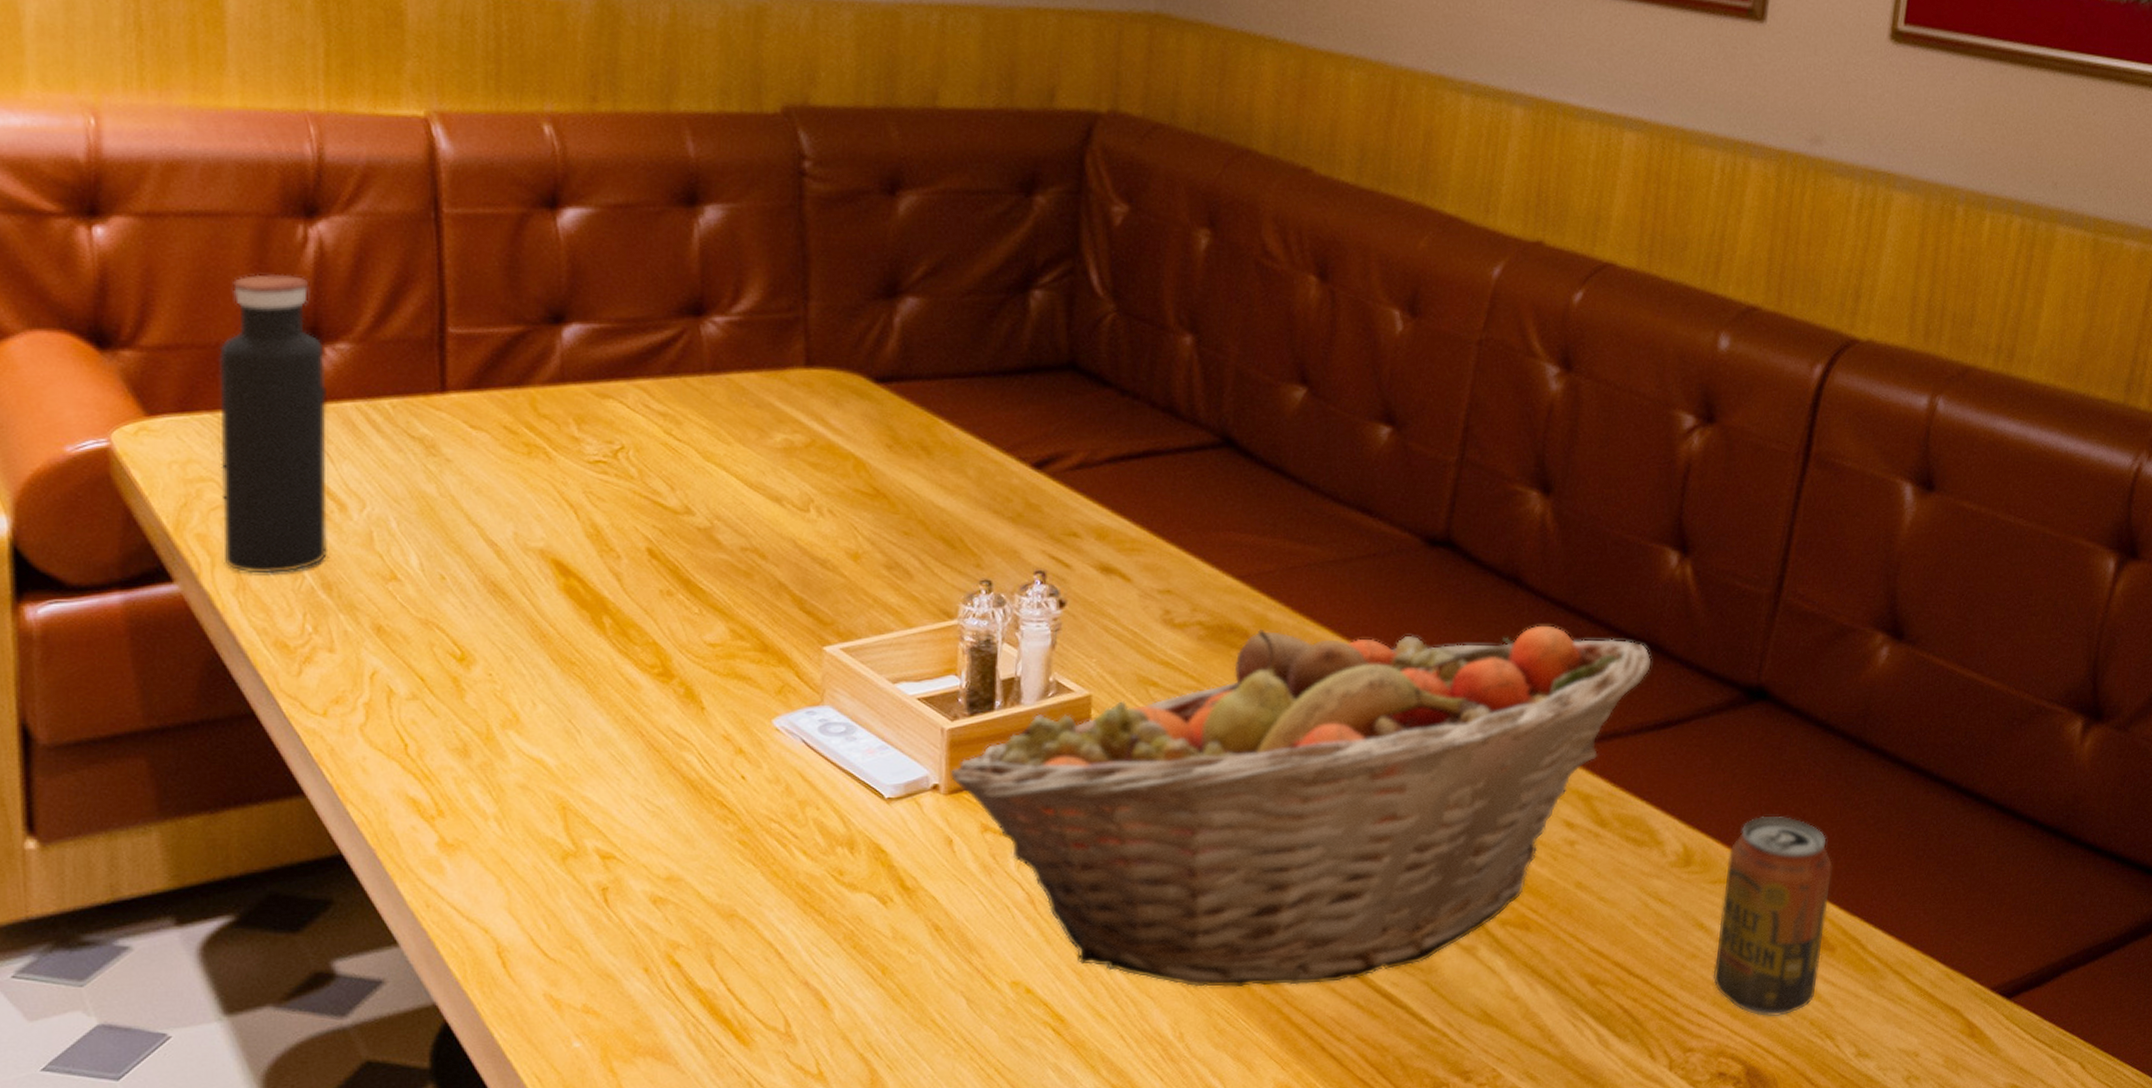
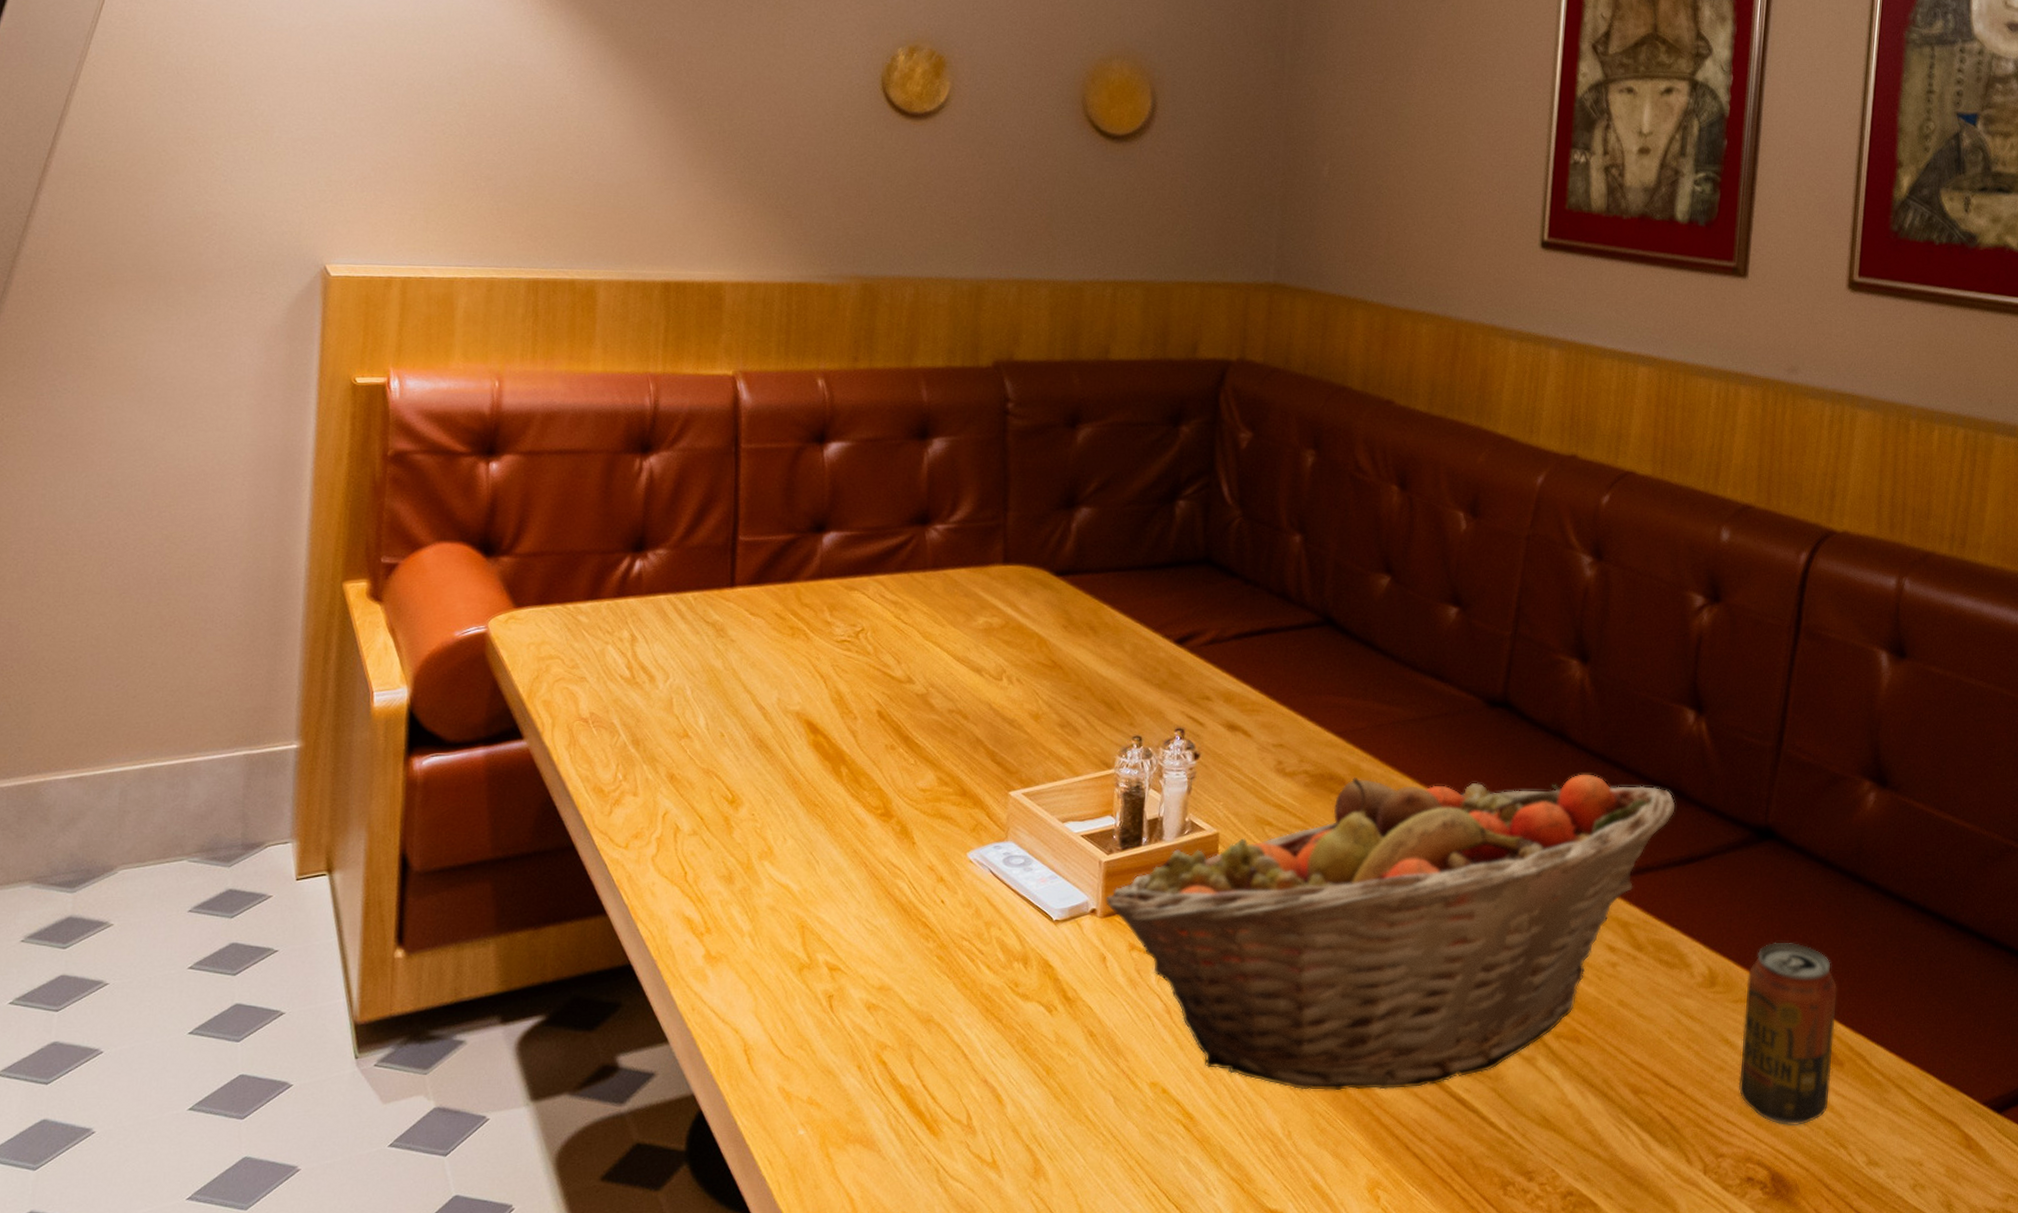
water bottle: present [219,274,328,574] -> none [562,497,648,733]

